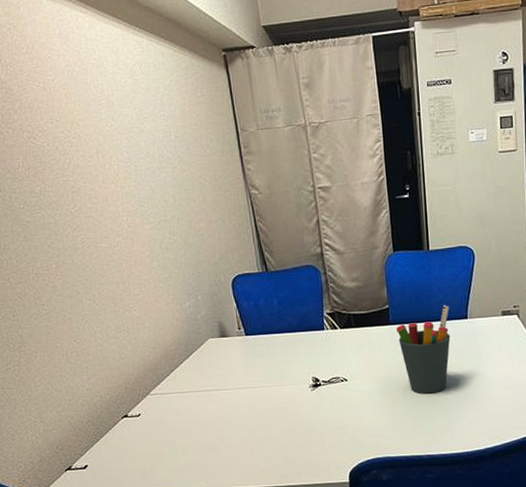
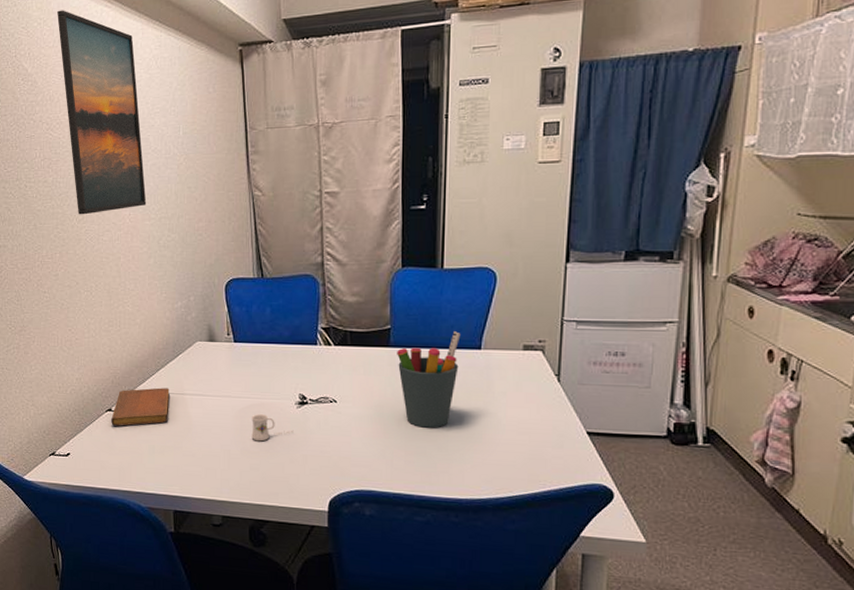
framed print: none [28,15,144,224] -> present [57,10,147,215]
notebook: none [128,387,188,432] -> present [111,387,170,426]
mug: none [269,400,311,427] -> present [251,414,294,442]

